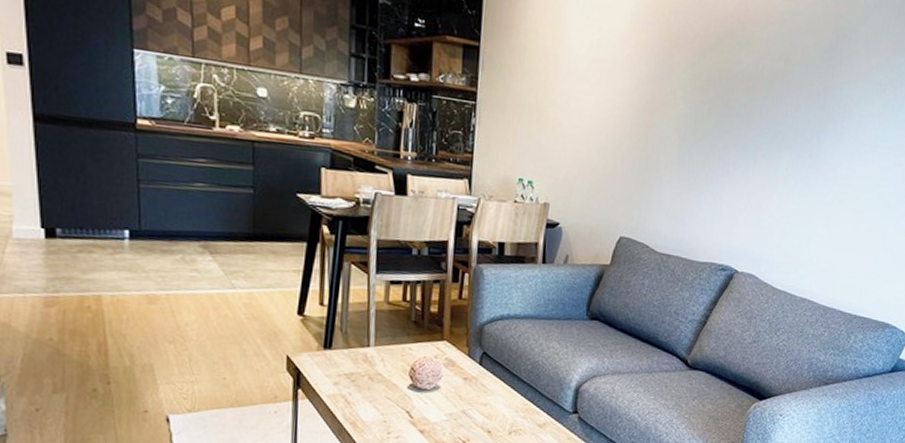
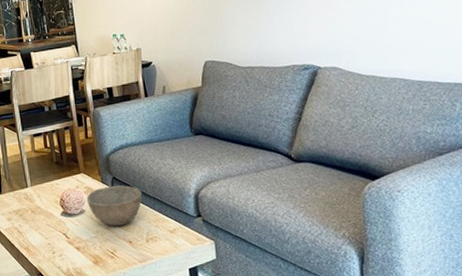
bowl: none [444,362,515,412] -> present [86,185,142,227]

